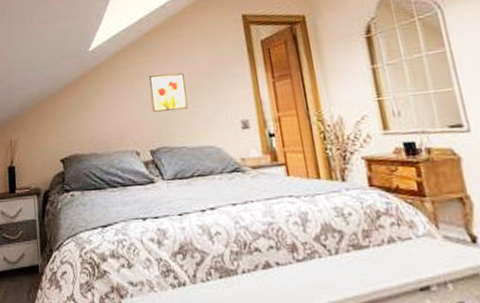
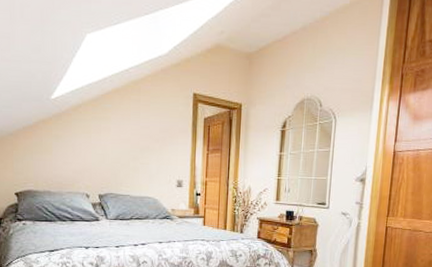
wall art: present [149,73,188,112] -> none [105,132,136,164]

